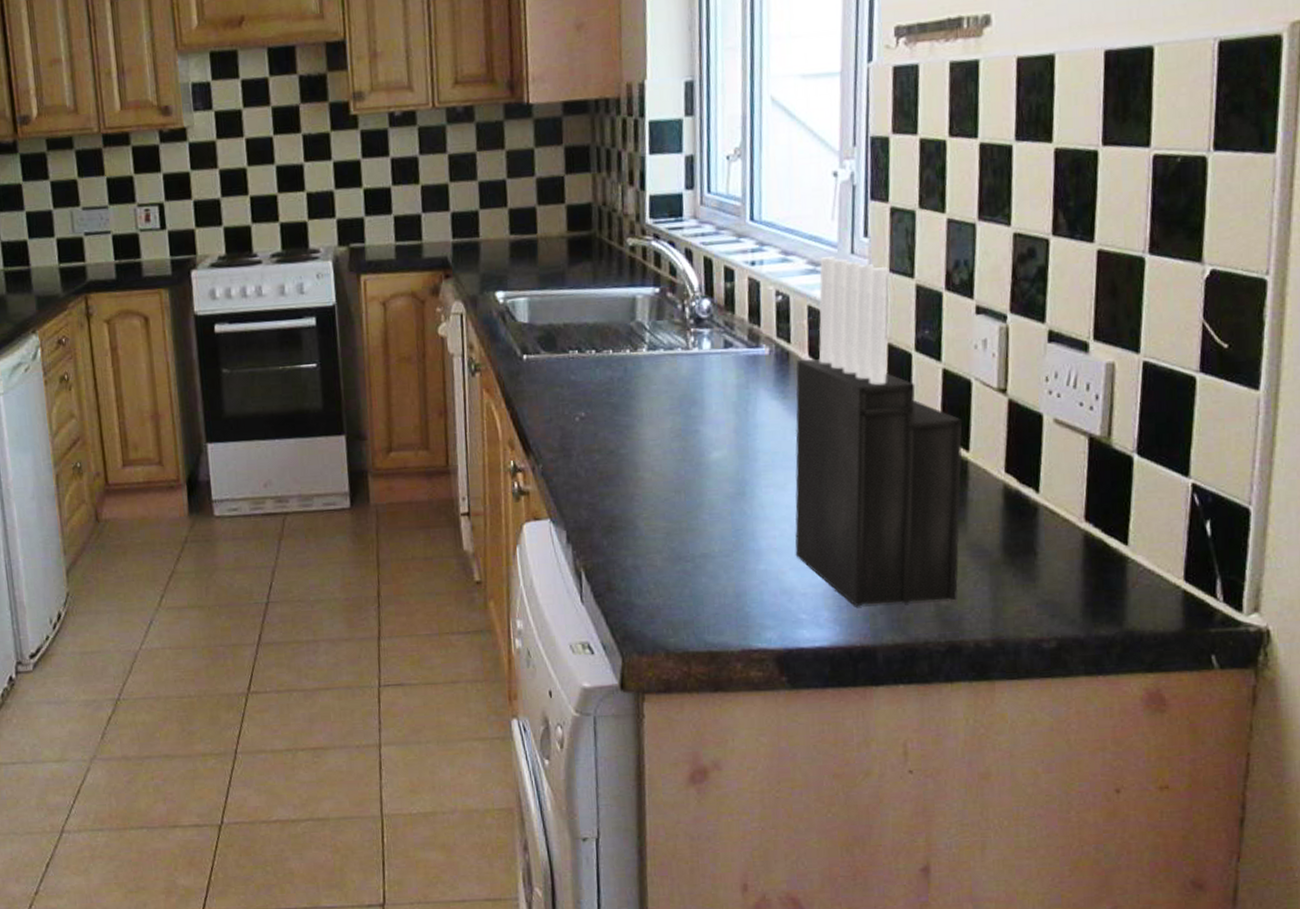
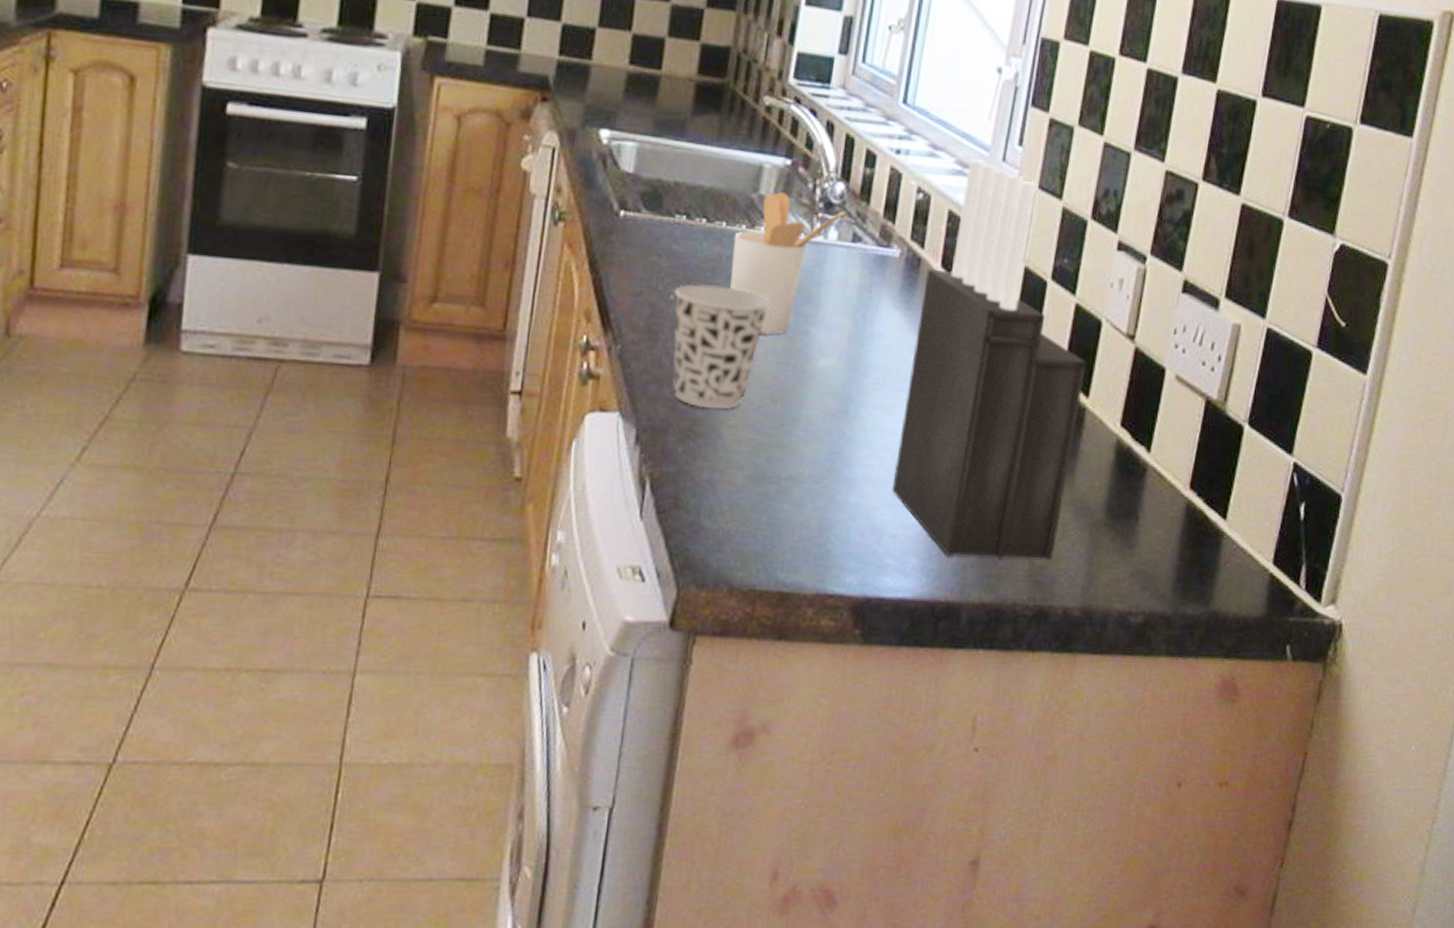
cup: none [578,403,661,507] -> present [672,284,770,409]
utensil holder: none [620,316,715,439] -> present [730,192,846,335]

